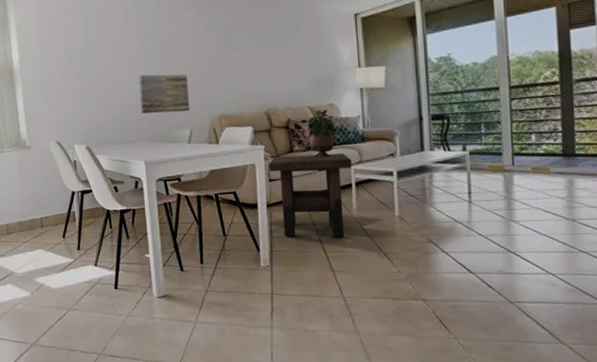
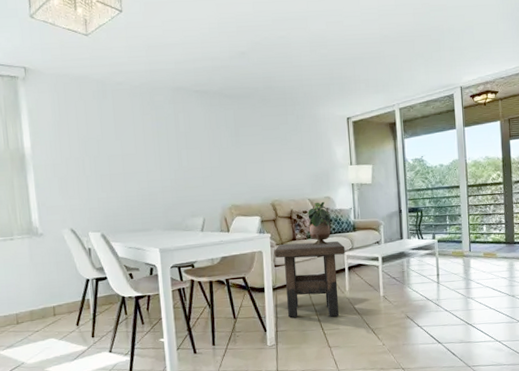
wall art: present [139,74,190,114] -> none [154,165,203,203]

